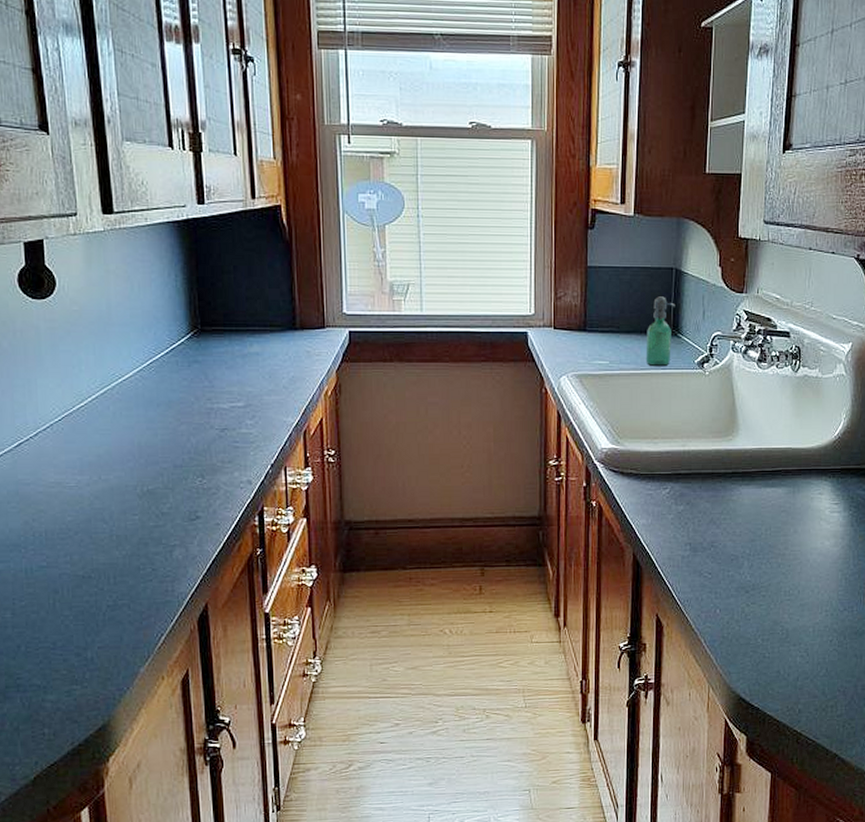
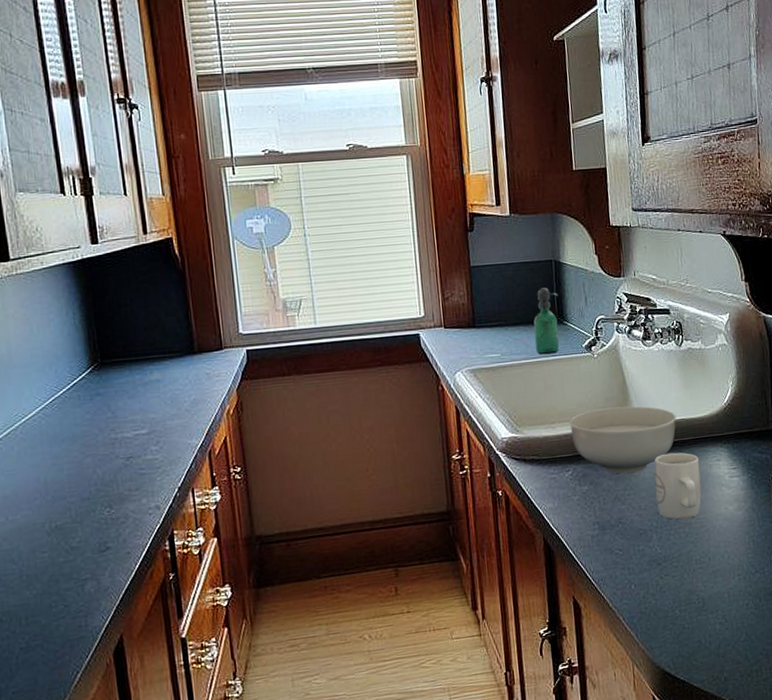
bowl: none [672,428,783,497] -> present [569,406,677,474]
mug: none [751,481,801,550] -> present [654,452,702,520]

